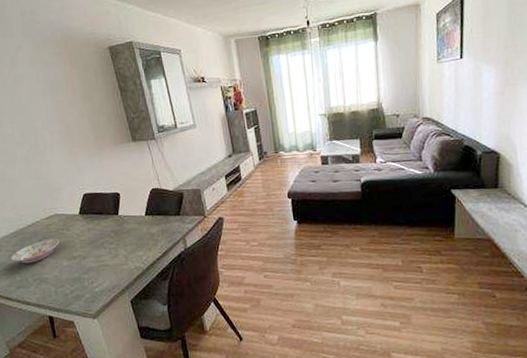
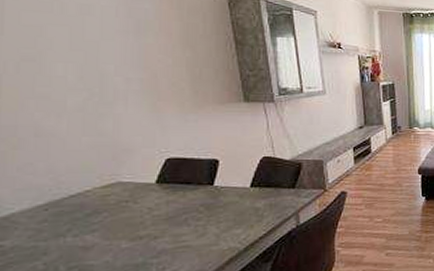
bowl: present [10,238,60,264] -> none [31,212,120,247]

